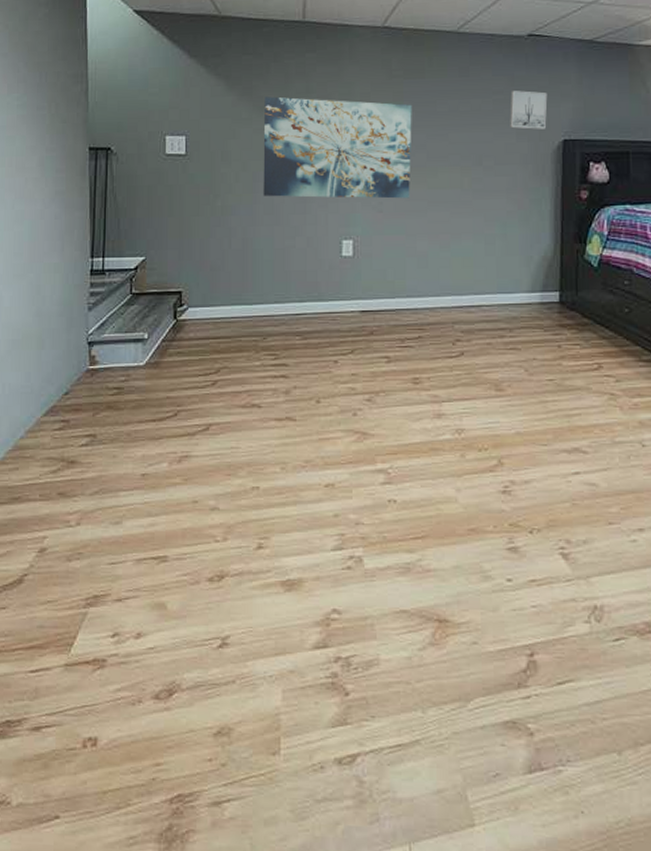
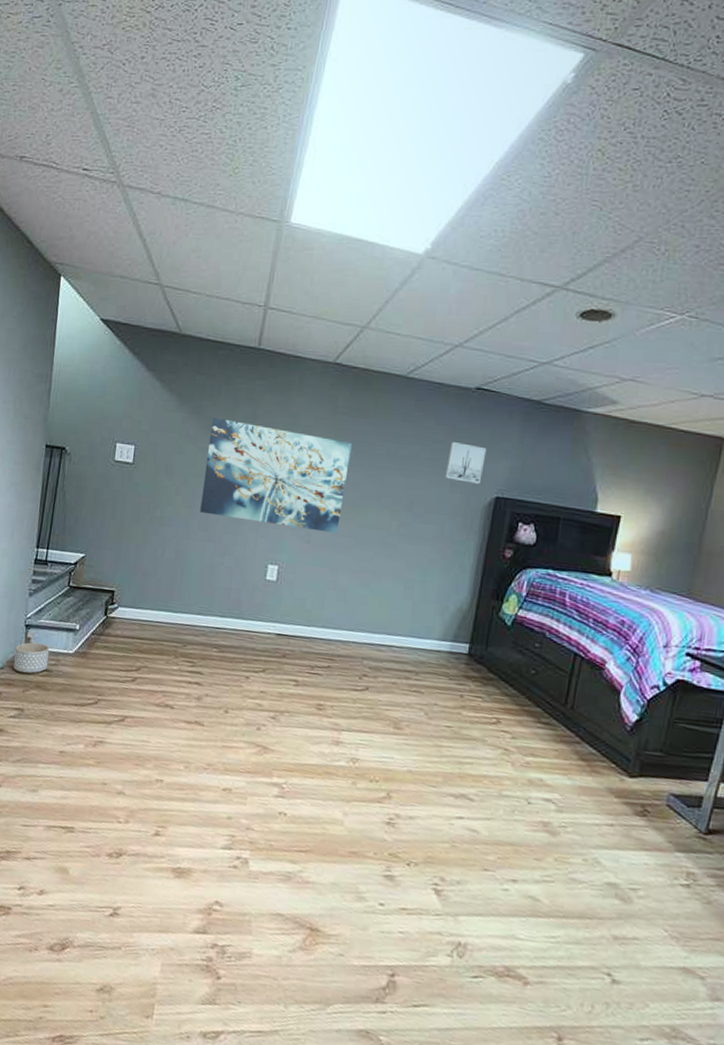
planter: none [79,359,118,396] -> present [14,642,50,674]

